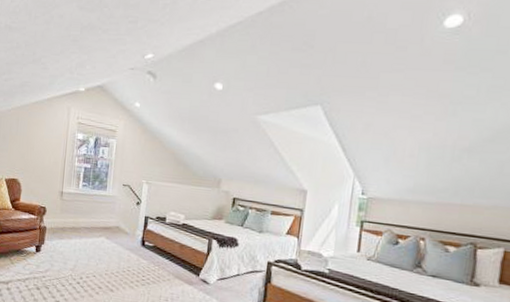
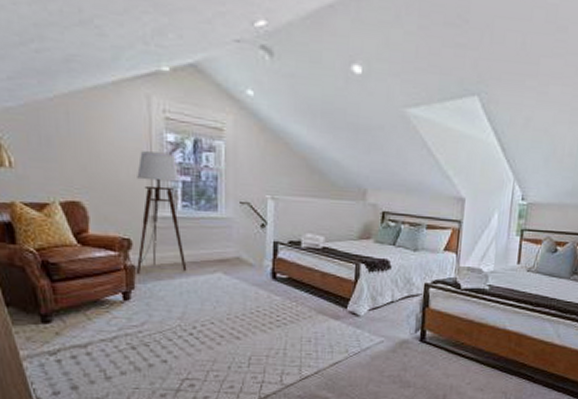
floor lamp: none [45,145,83,234] -> present [134,151,187,275]

